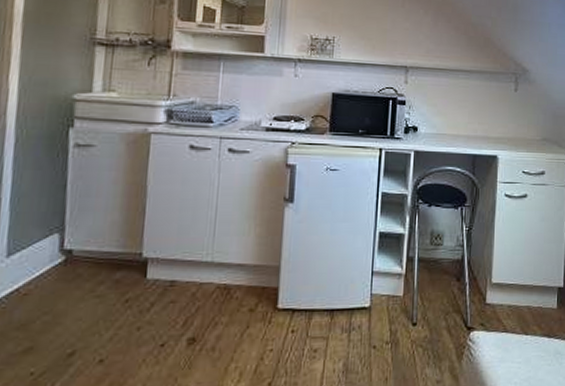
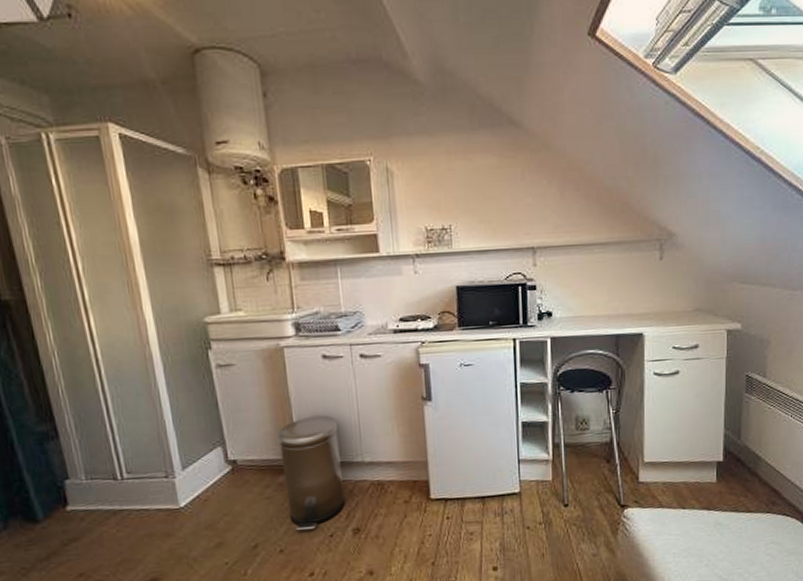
pedal bin: none [119,208,192,338] -> present [277,415,346,531]

